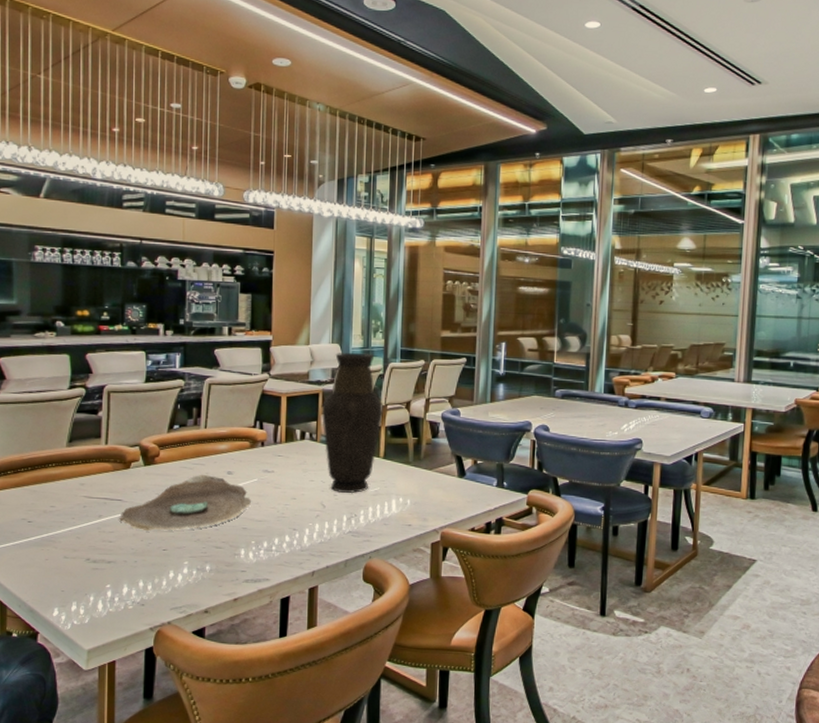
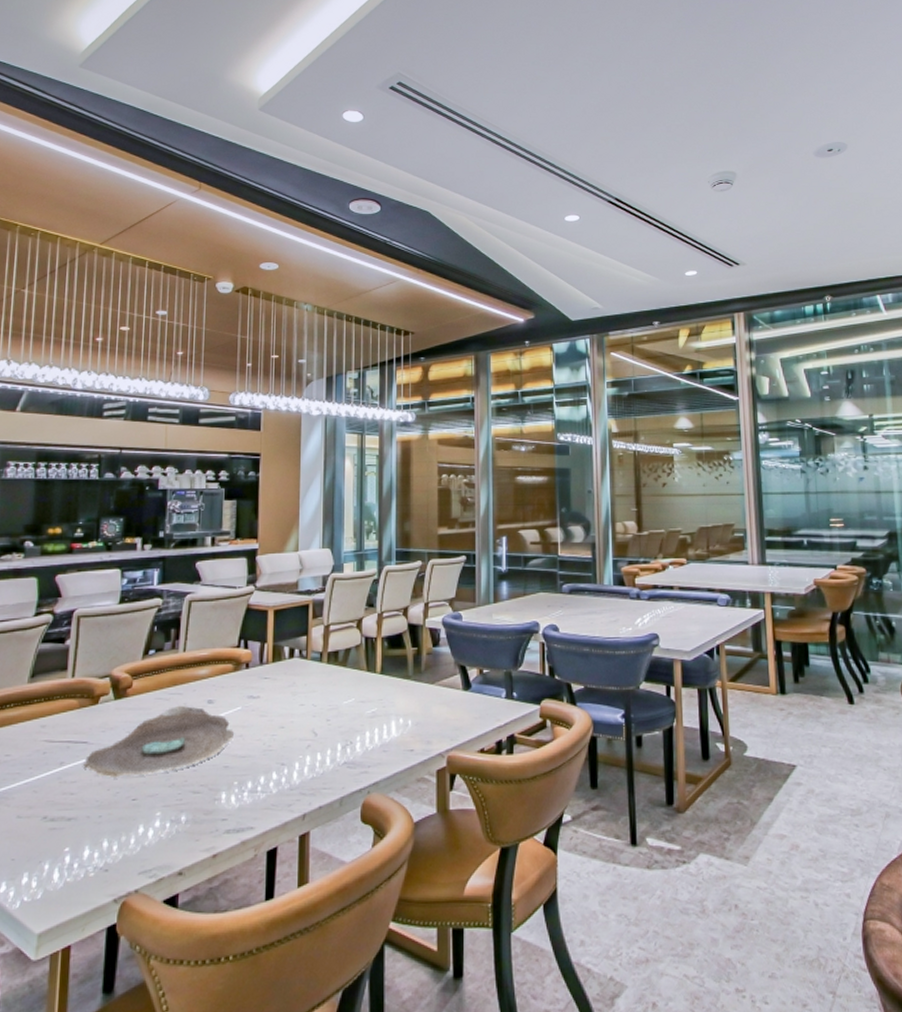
vase: present [321,352,383,494] -> none [311,556,379,718]

